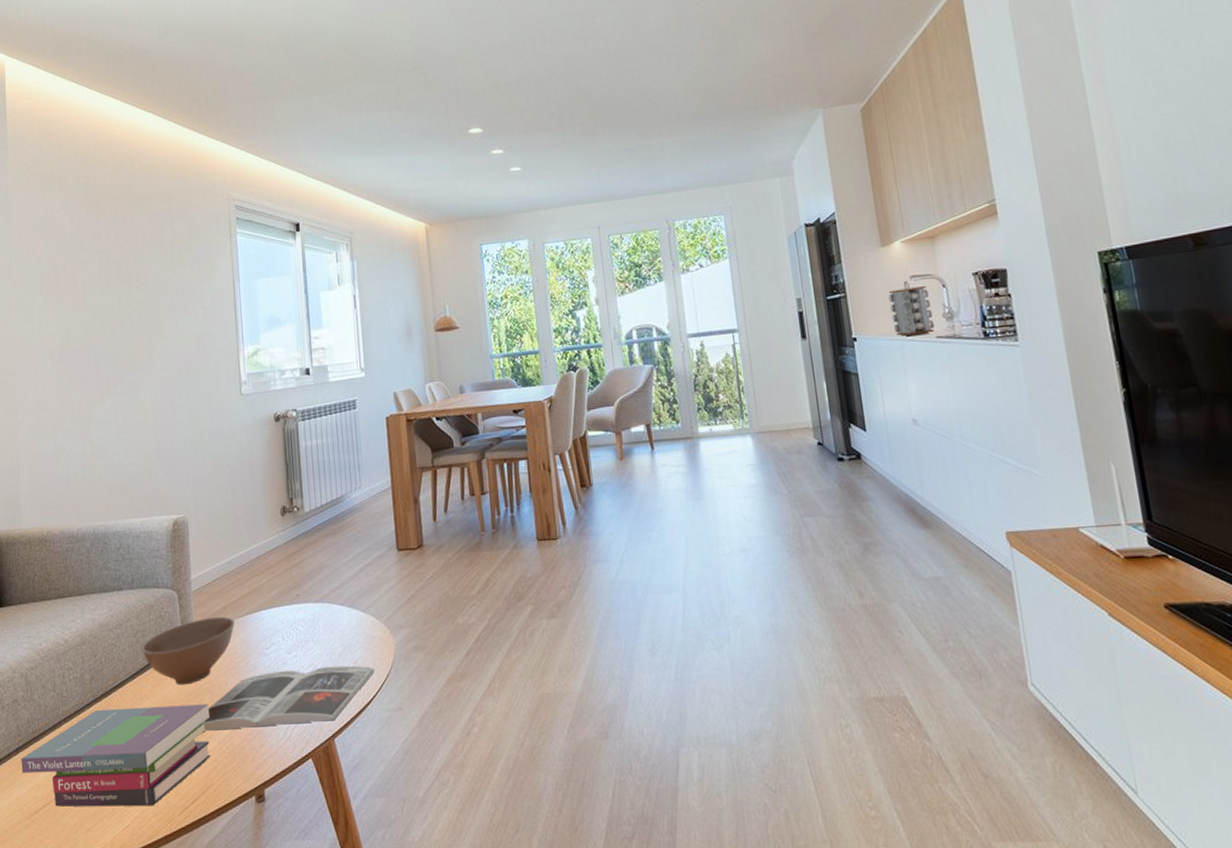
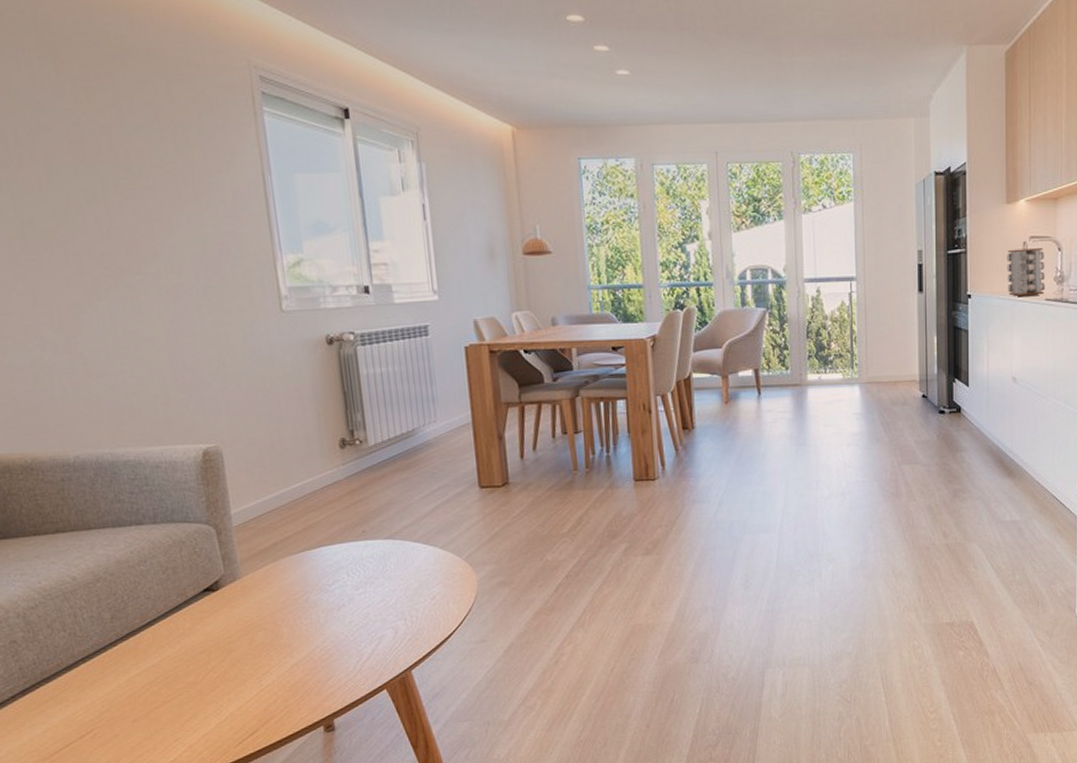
books: present [21,704,211,807] -> none [29,640,269,746]
bowl: present [141,616,236,685] -> none [173,553,290,623]
magazine: present [202,665,376,731] -> none [256,601,456,667]

